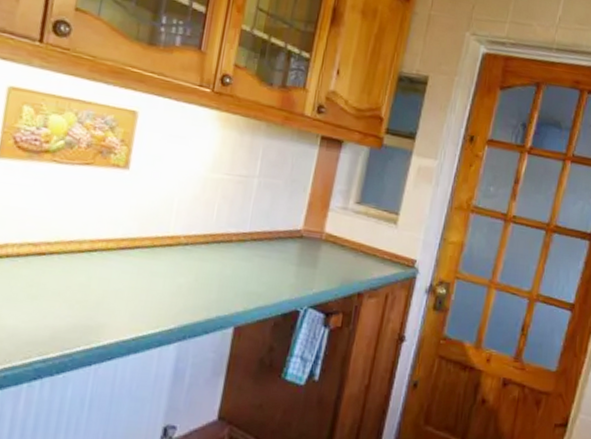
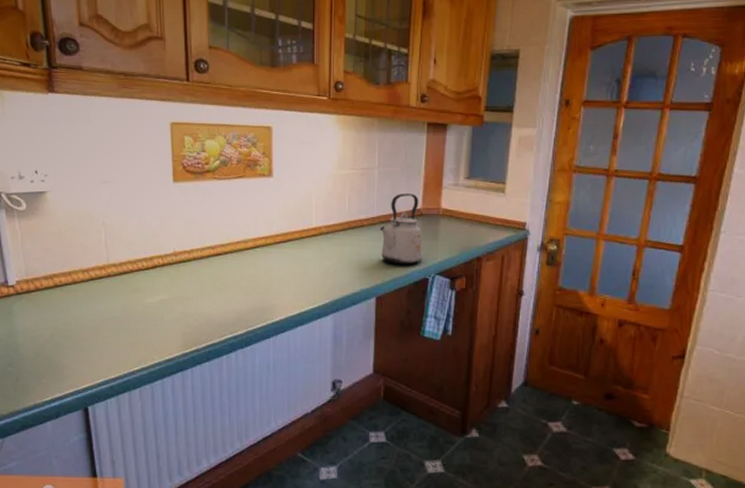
kettle: none [247,210,301,293] -> present [380,194,423,265]

